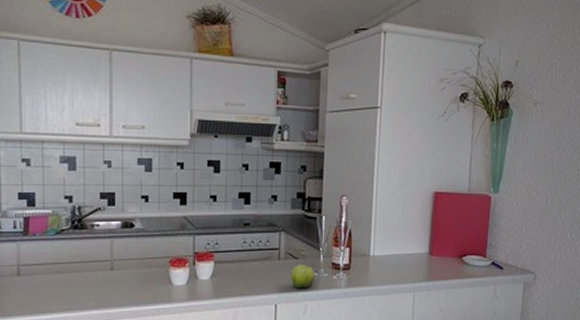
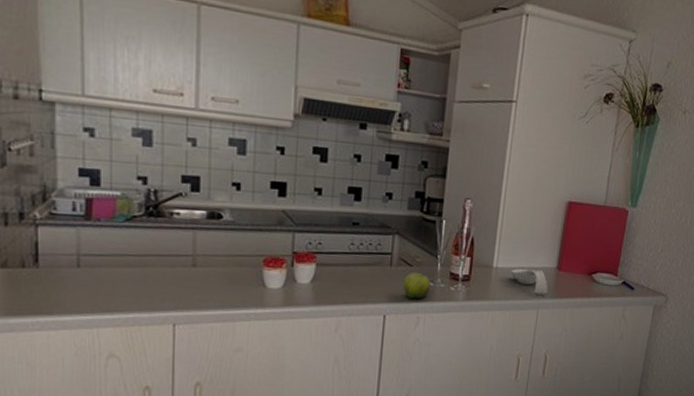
spoon rest: none [387,256,422,278] -> present [511,269,548,295]

